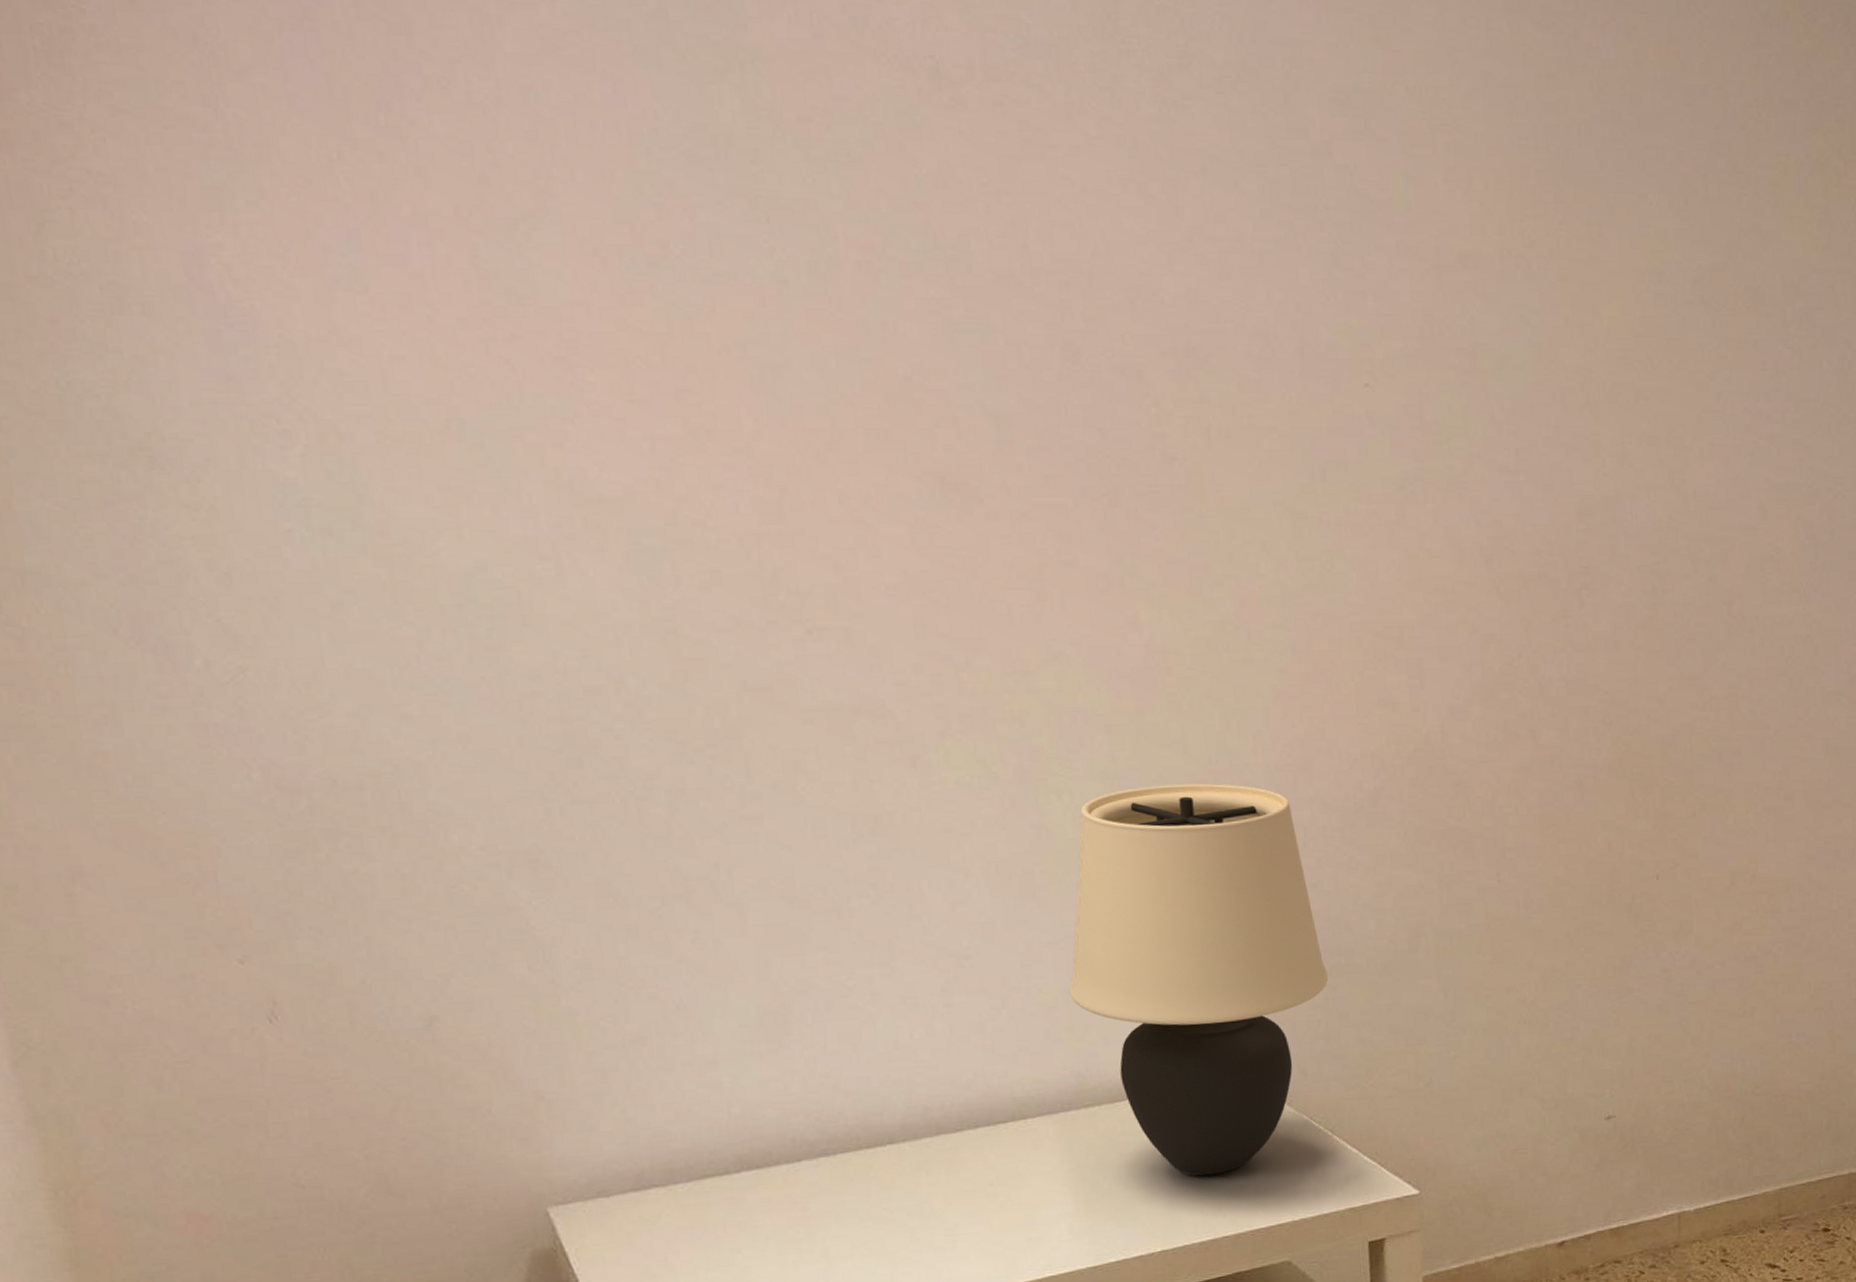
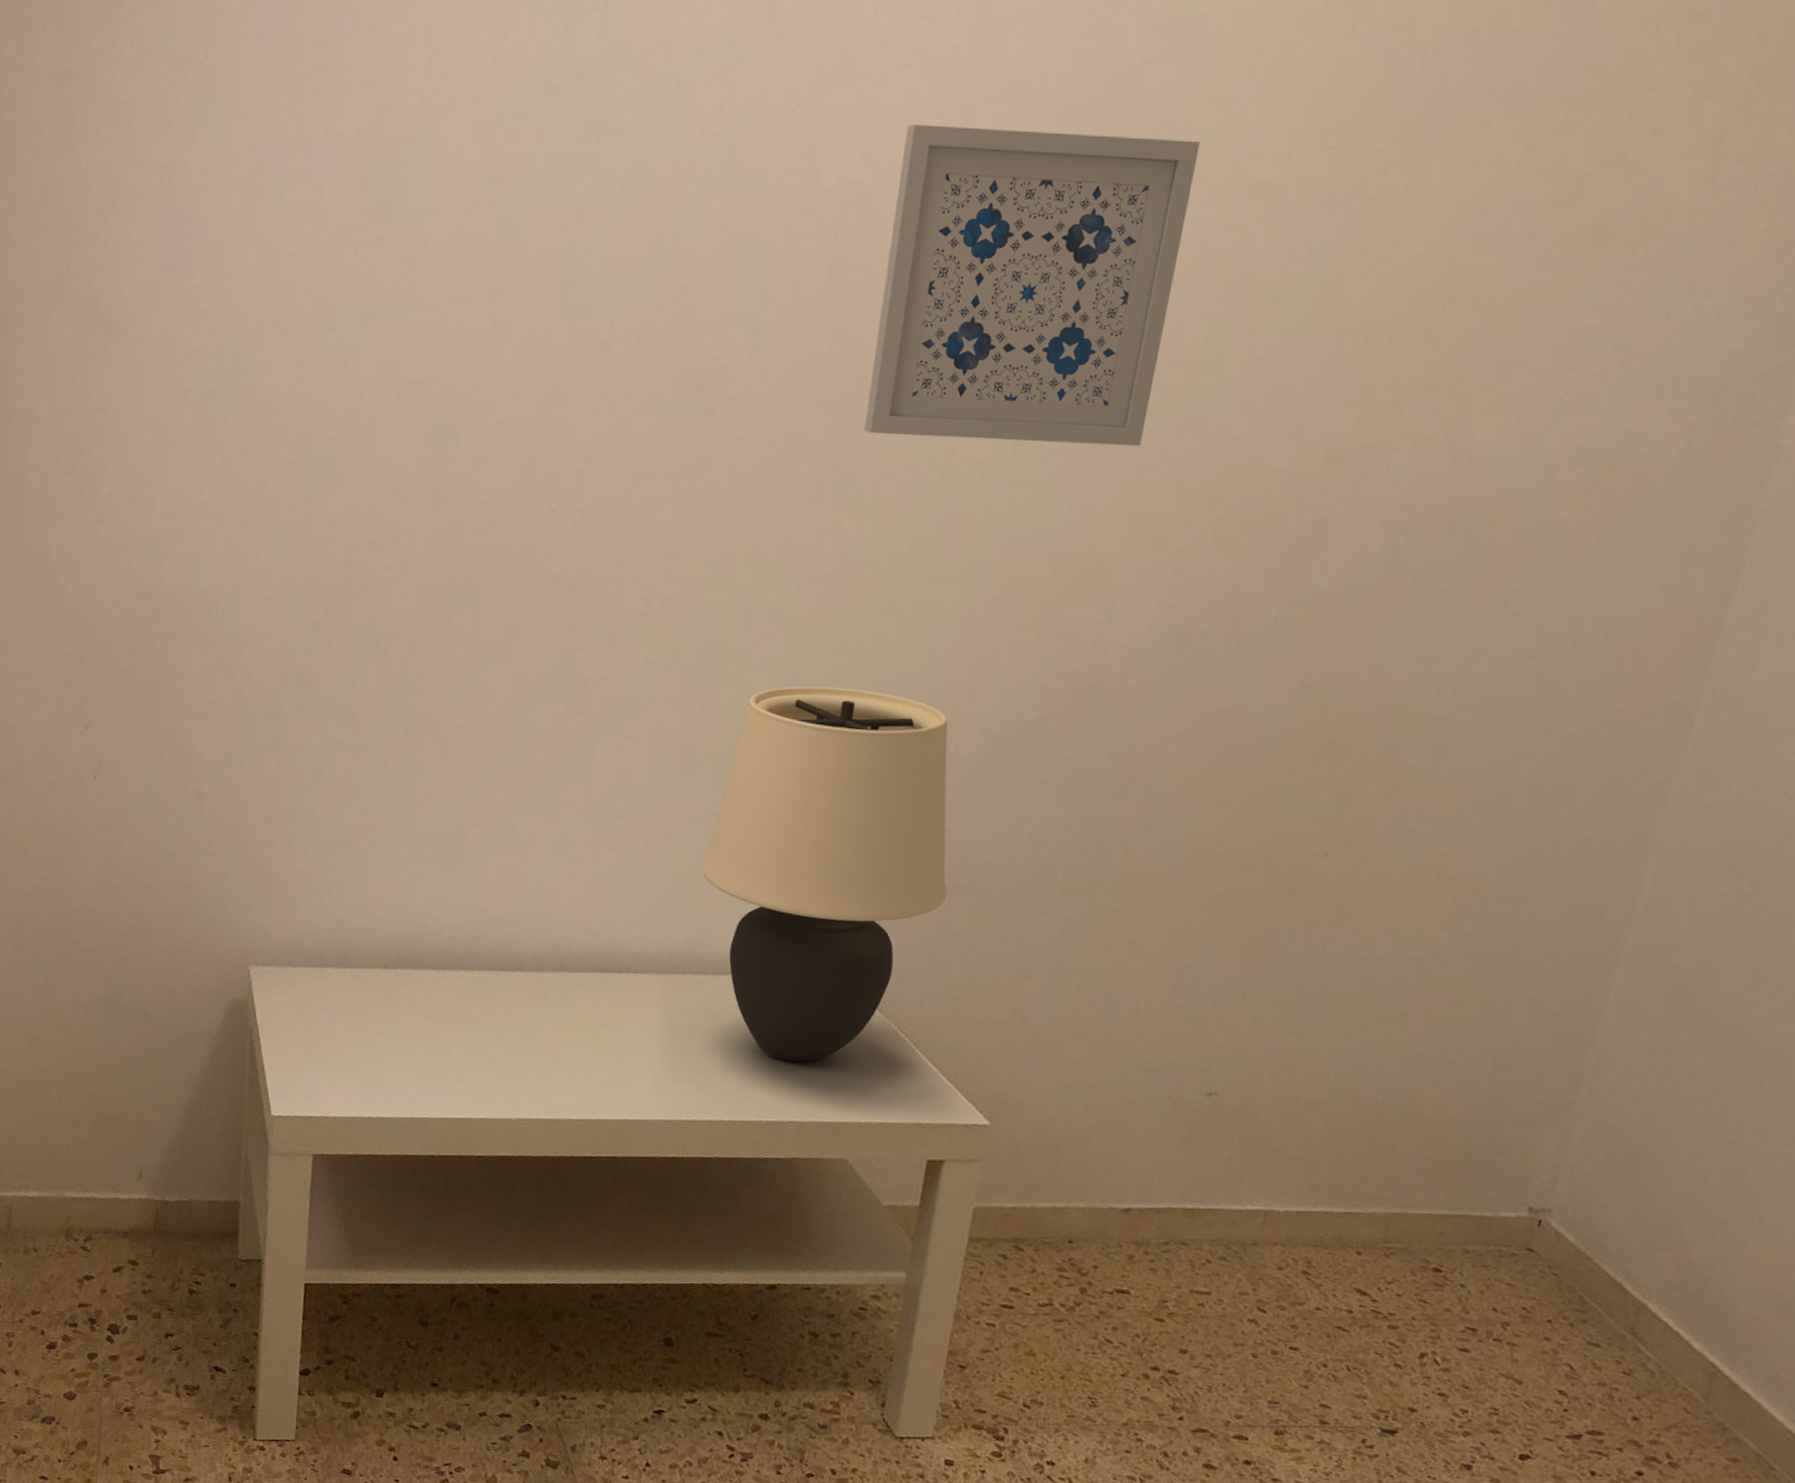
wall art: none [1111,199,1412,521] -> present [864,124,1200,447]

